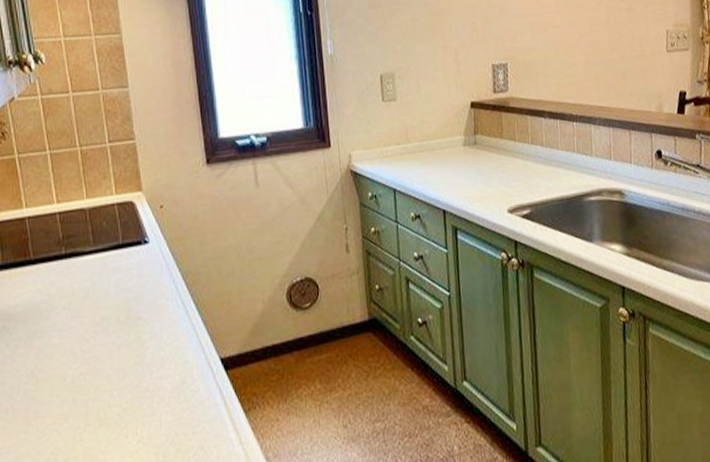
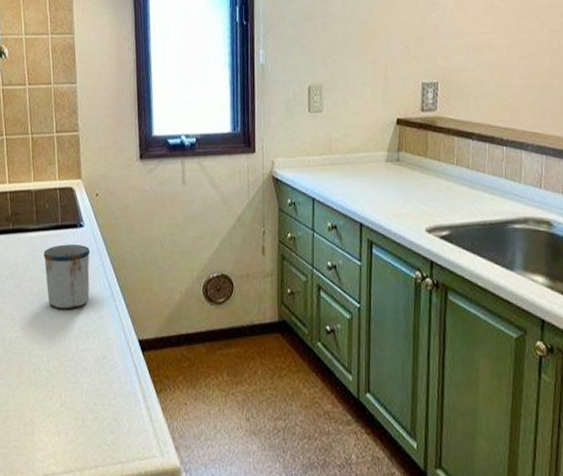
mug: none [104,263,161,336] -> present [43,244,91,309]

